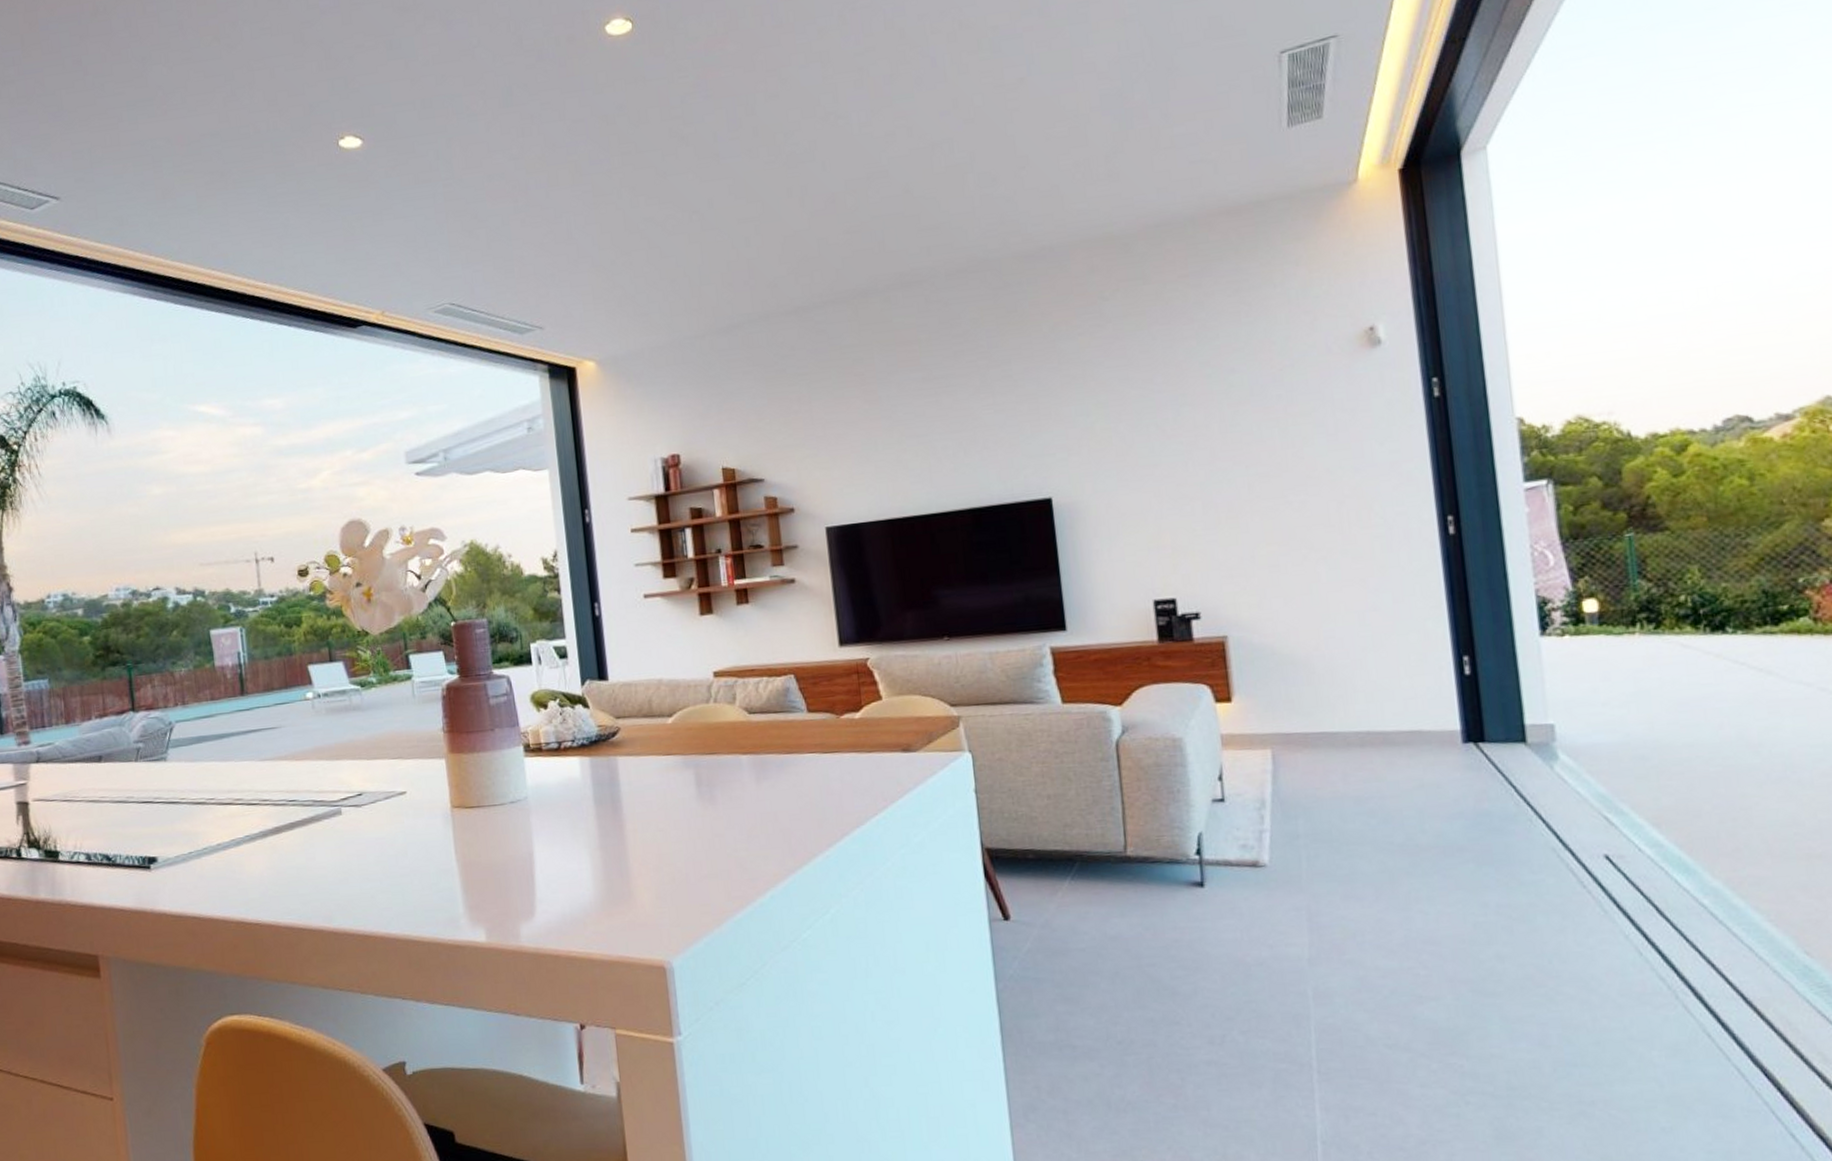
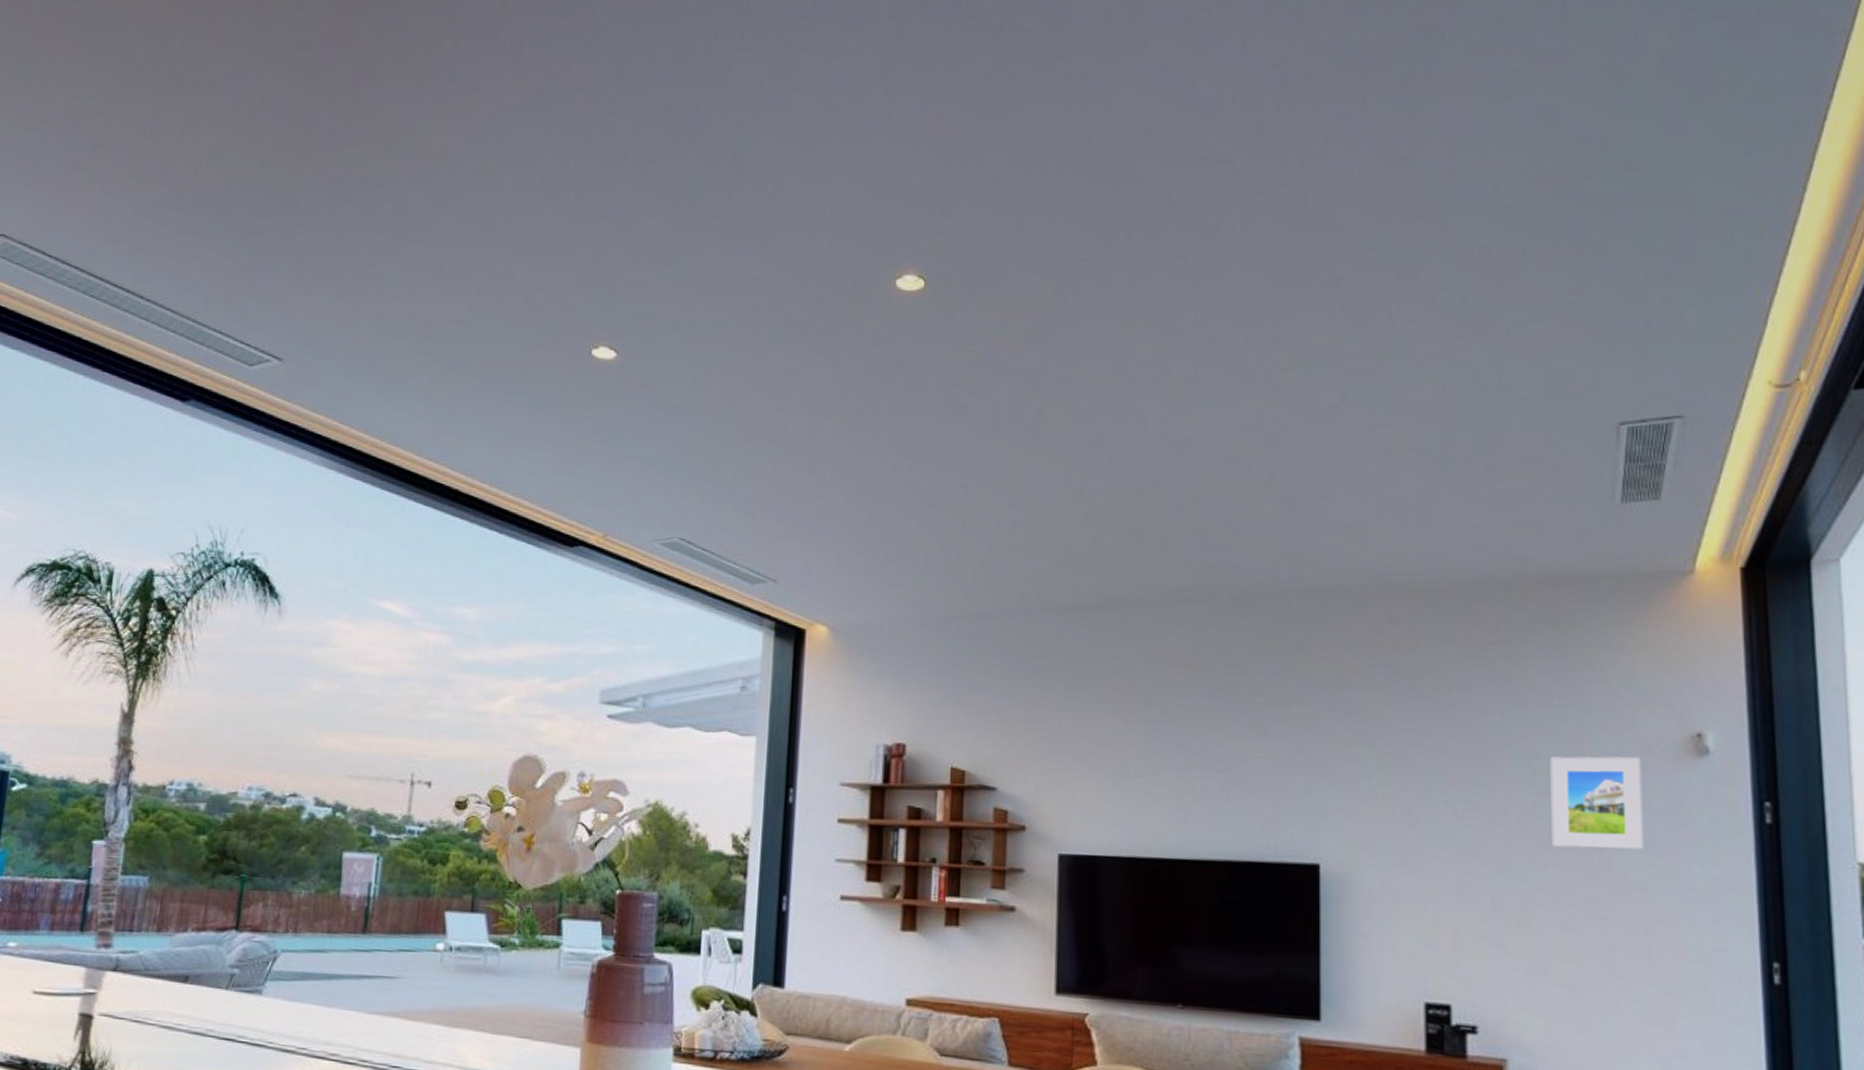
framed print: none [1242,356,1331,448] -> present [1550,756,1644,850]

